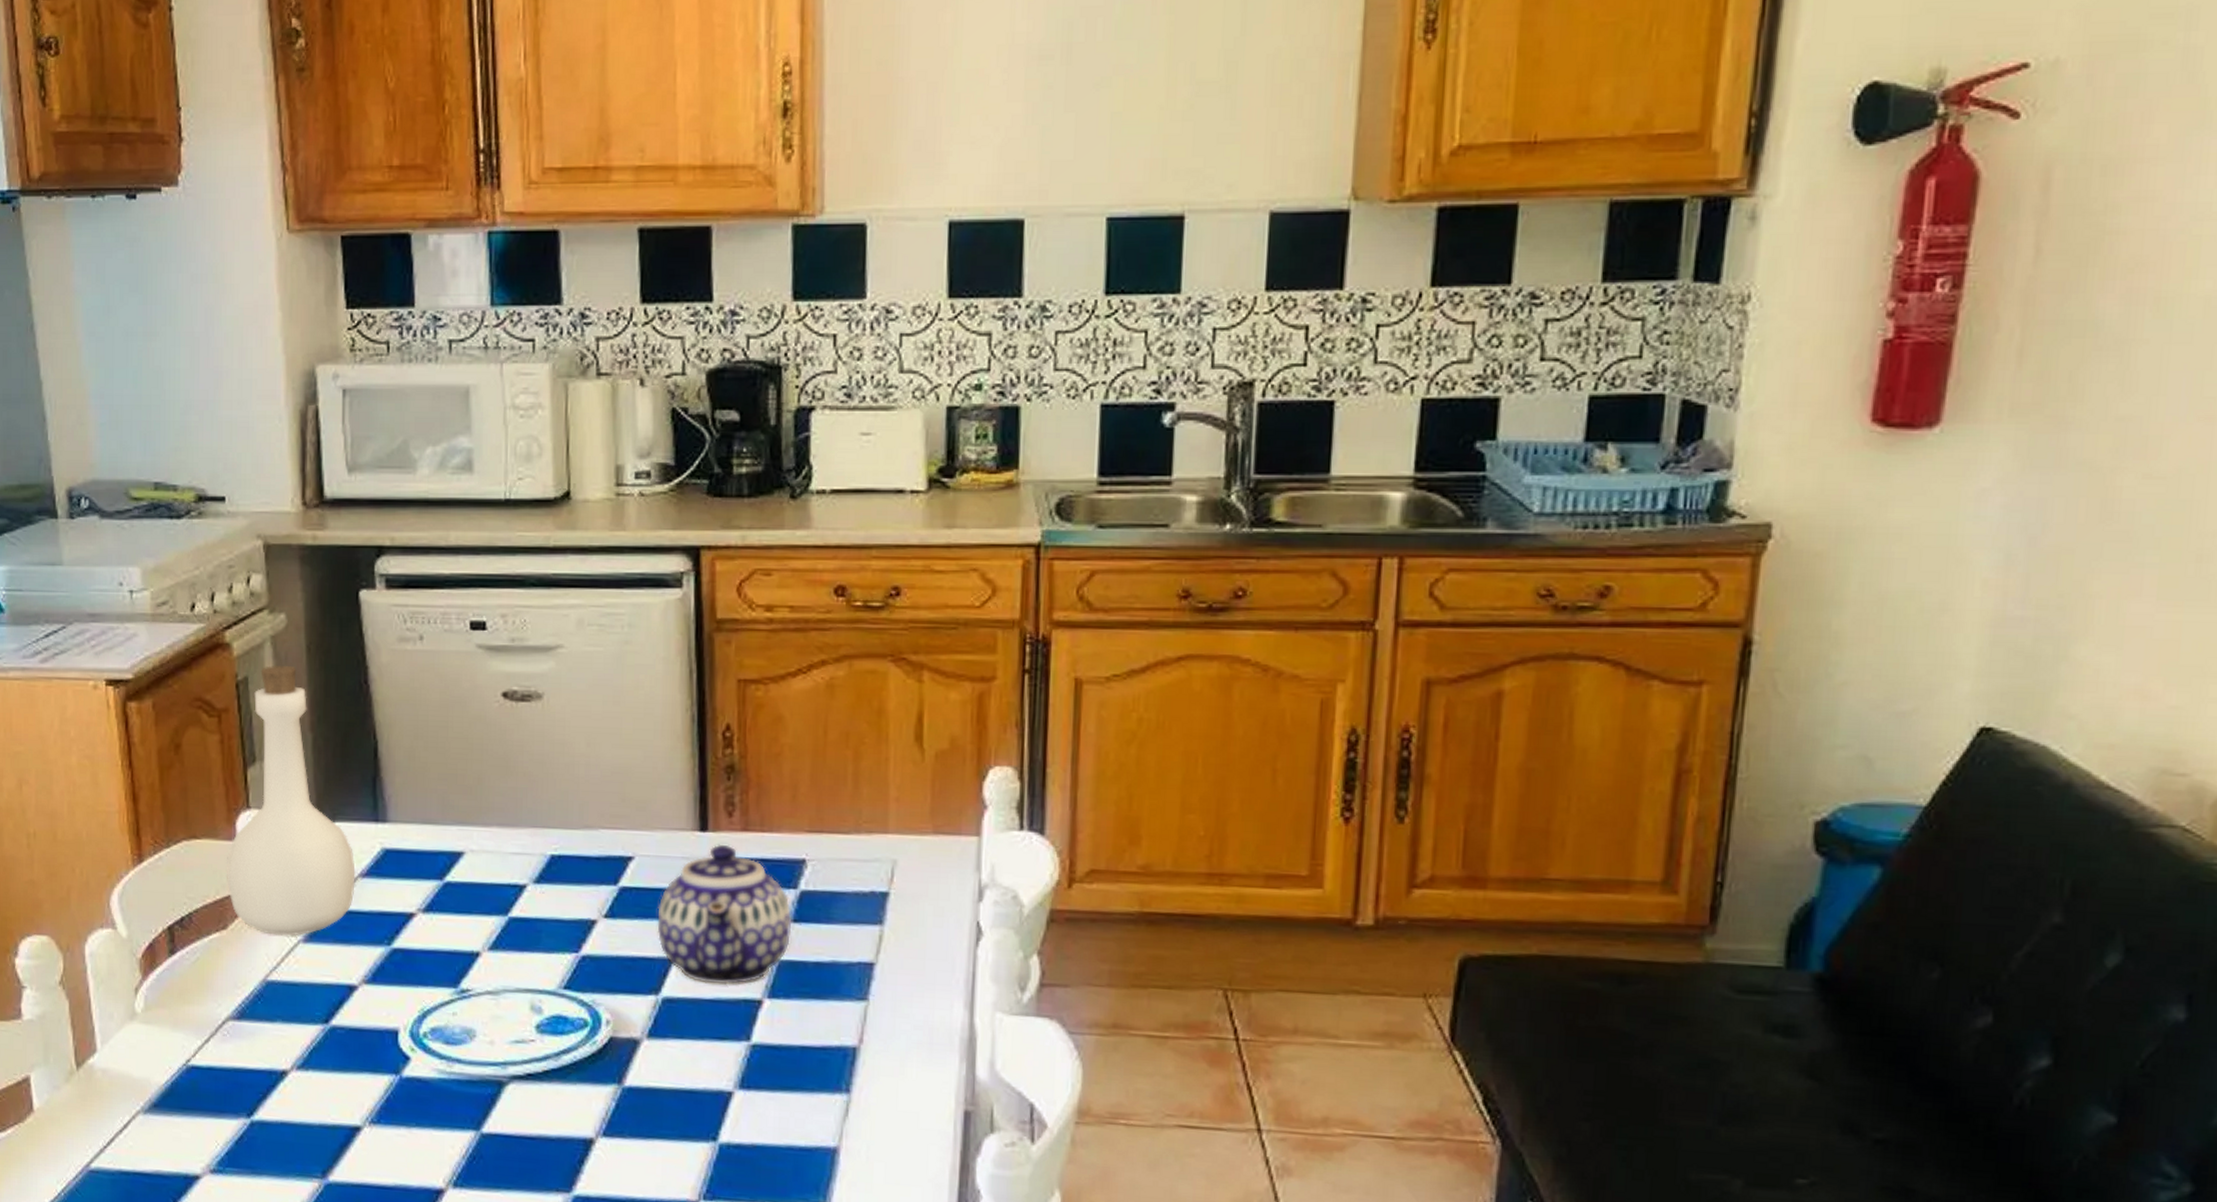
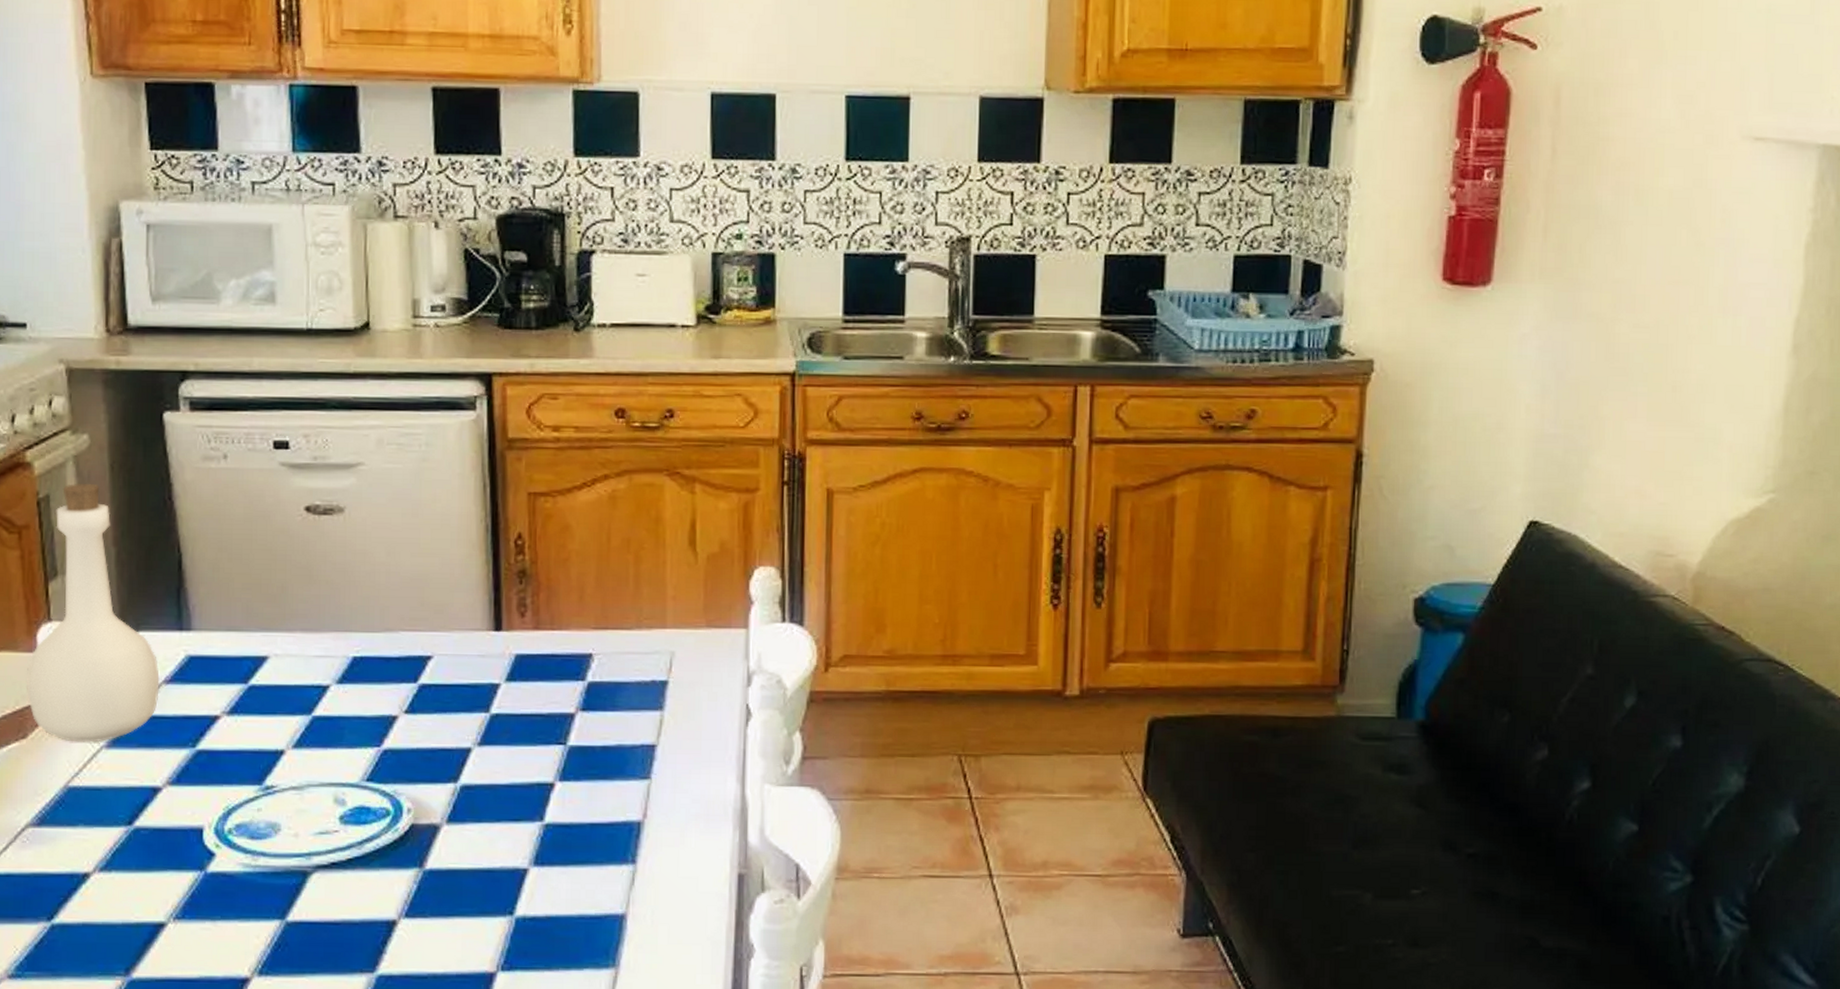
teapot: present [657,844,791,985] -> none [455,642,580,771]

